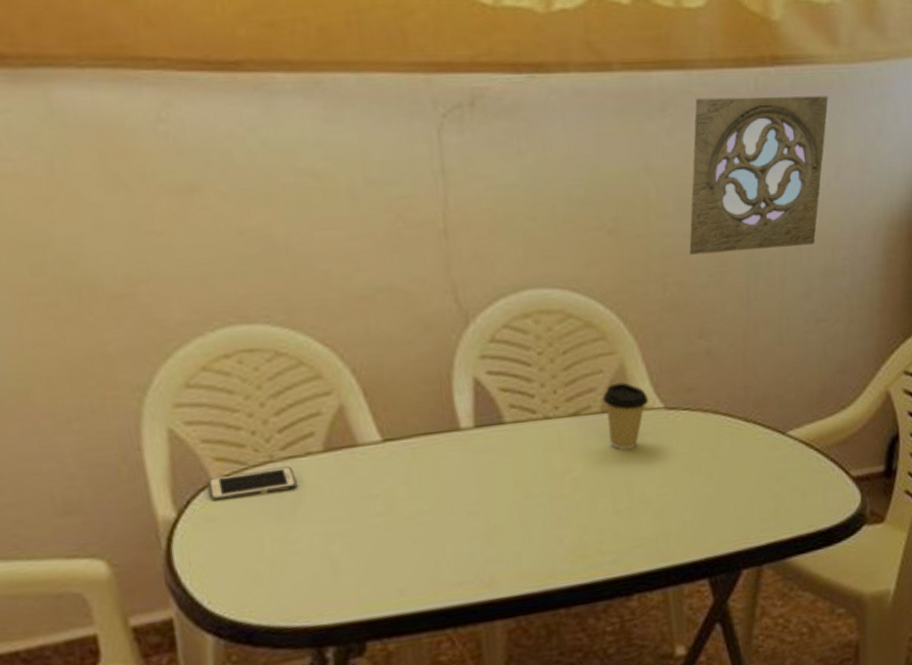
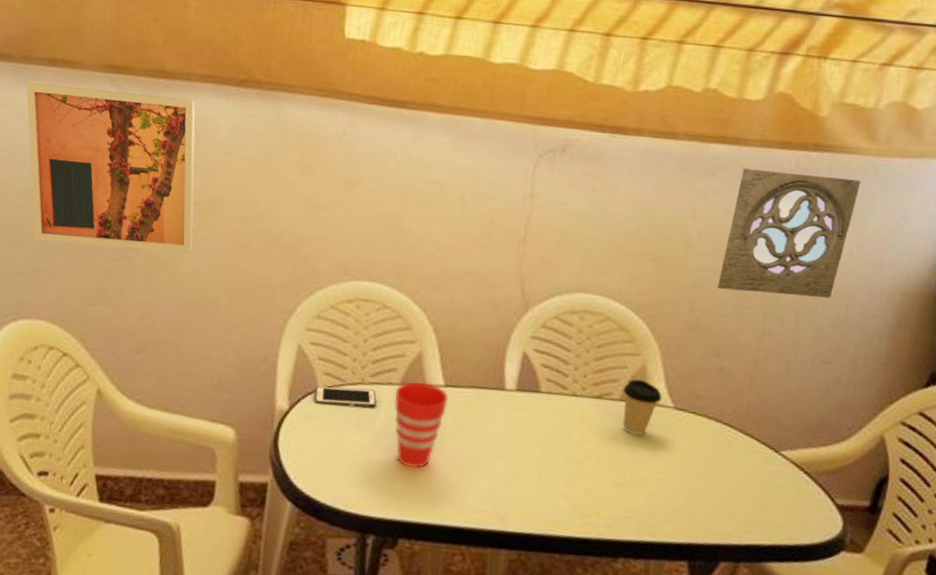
cup: none [318,441,392,554] -> present [394,381,449,469]

